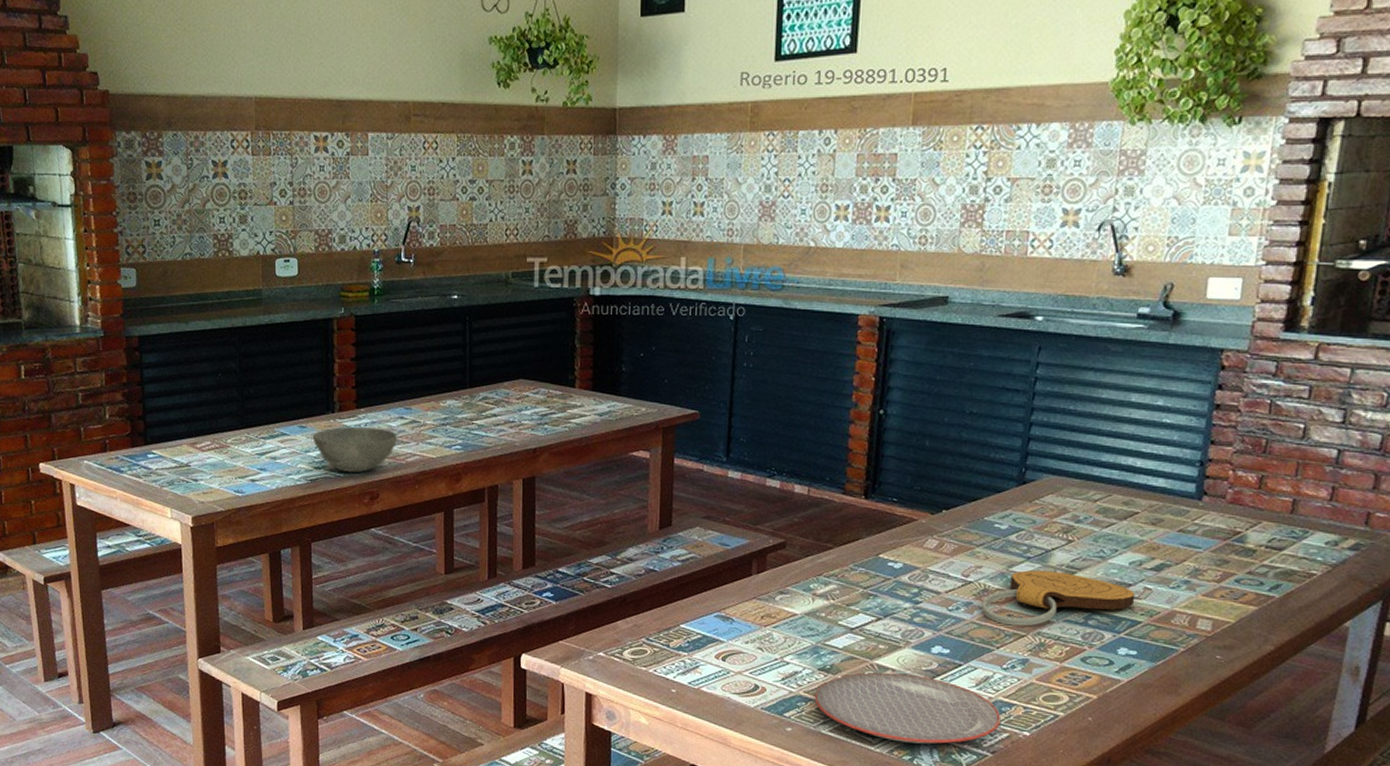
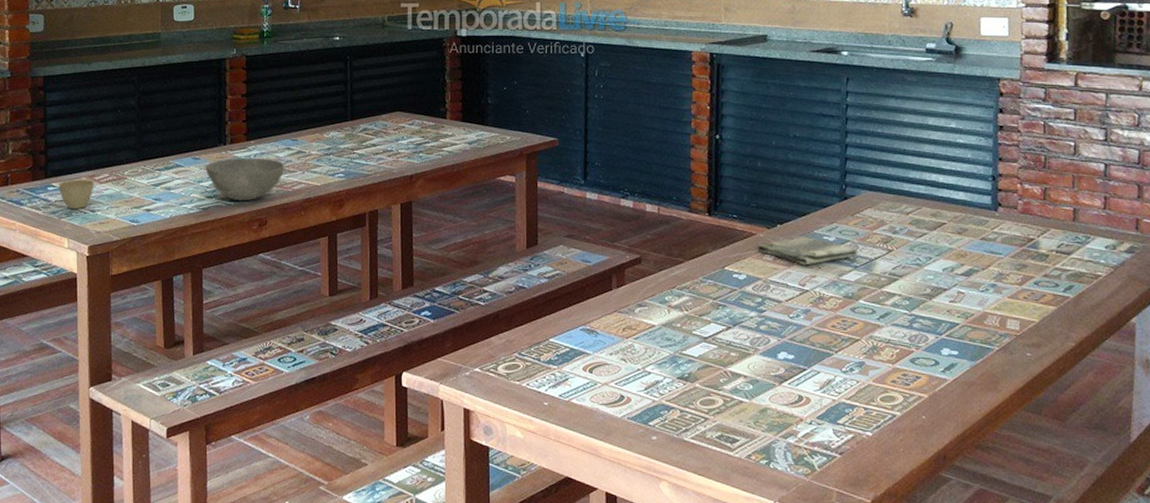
cup: none [159,446,196,479] -> present [58,178,95,210]
plate: present [814,672,1002,744] -> none [675,379,846,448]
dish towel: none [917,523,1033,555] -> present [757,236,858,266]
cutting board: present [981,570,1136,626] -> none [818,278,951,331]

